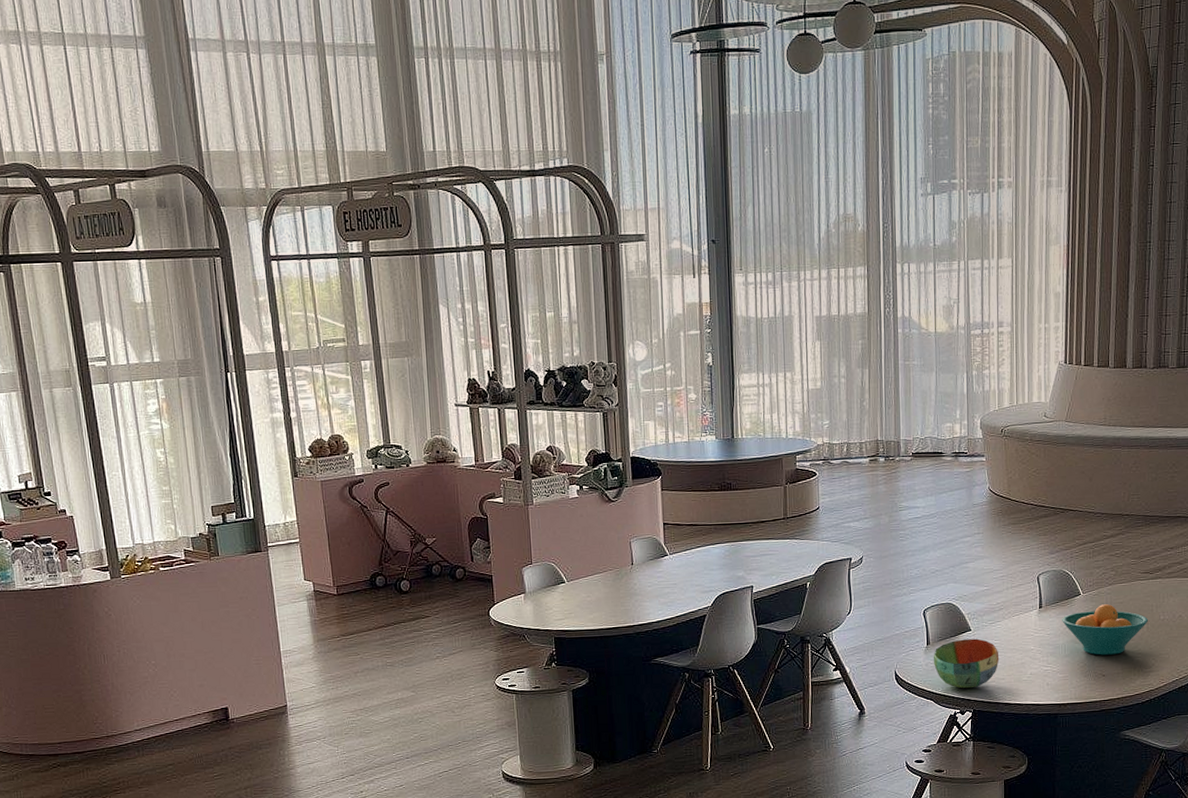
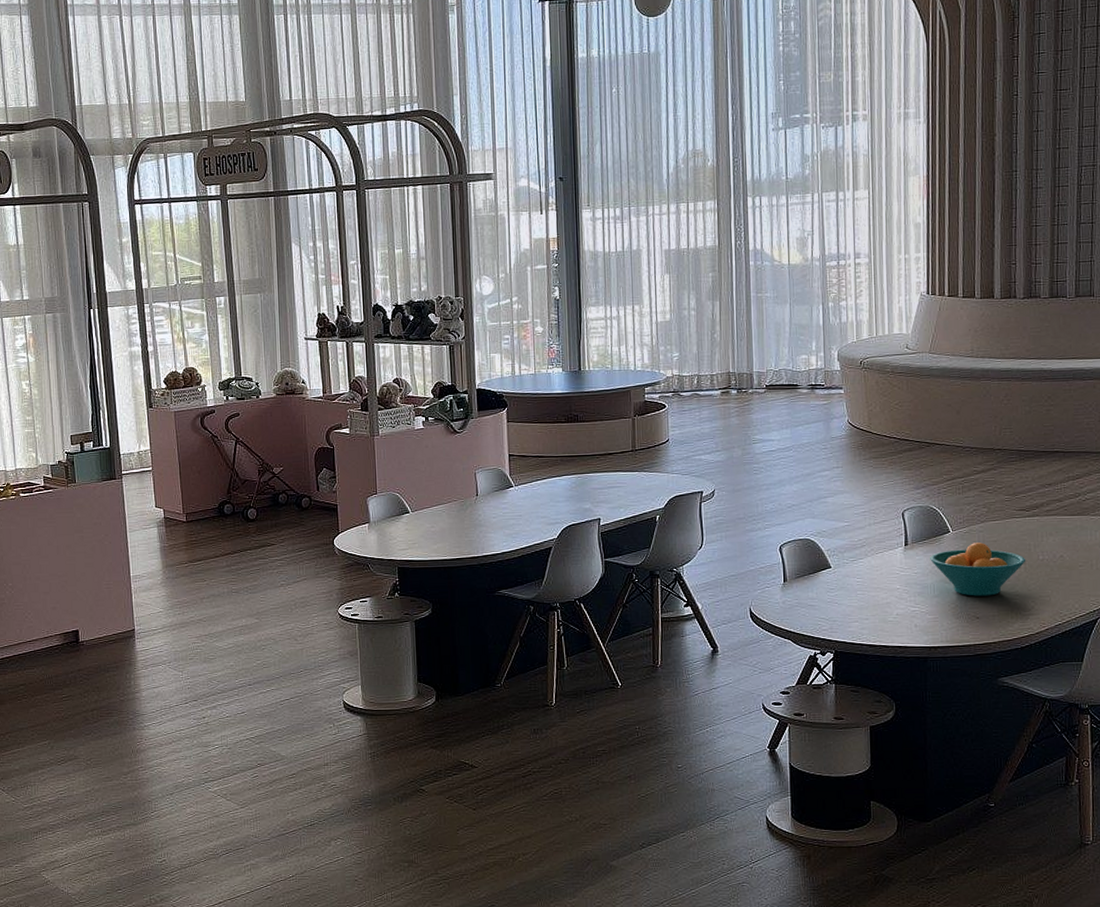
bowl: present [933,638,999,689] -> none [790,576,862,629]

